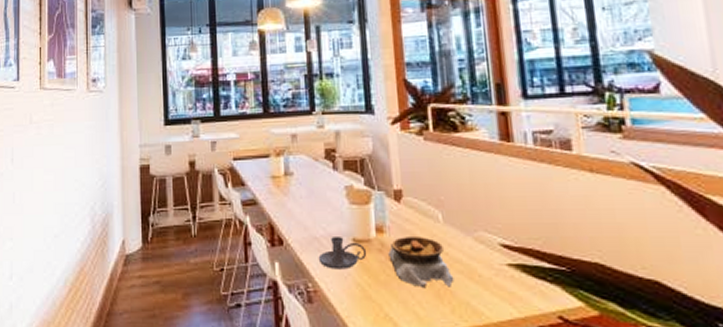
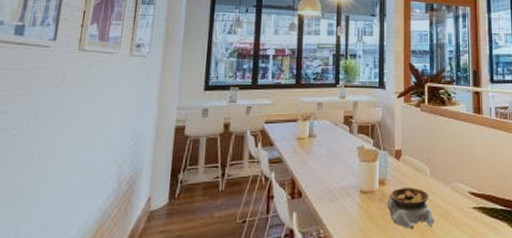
candle holder: present [318,235,367,270] -> none [330,188,371,217]

